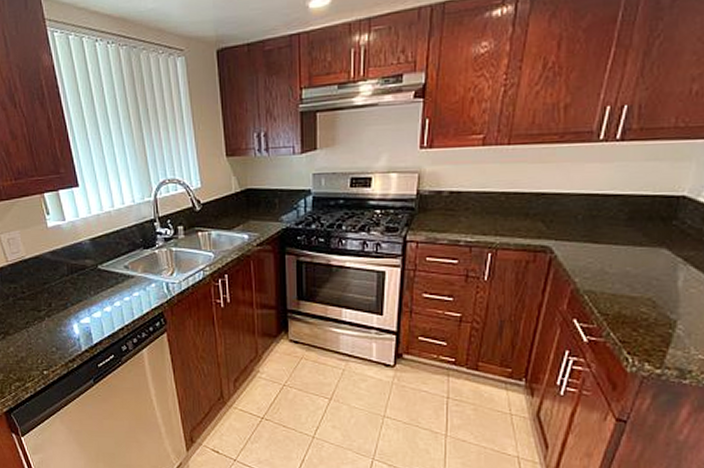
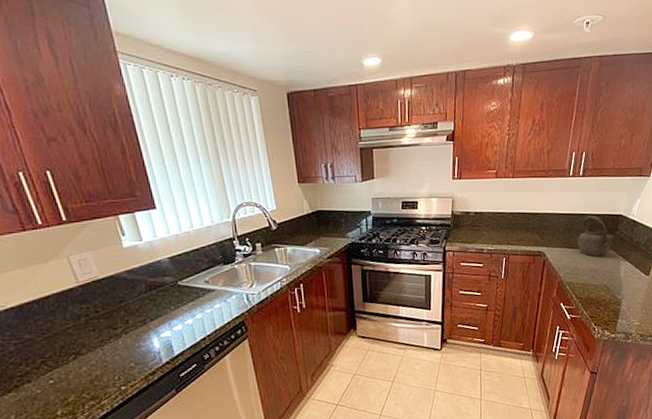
kettle: none [607,197,671,256] -> present [578,216,615,256]

